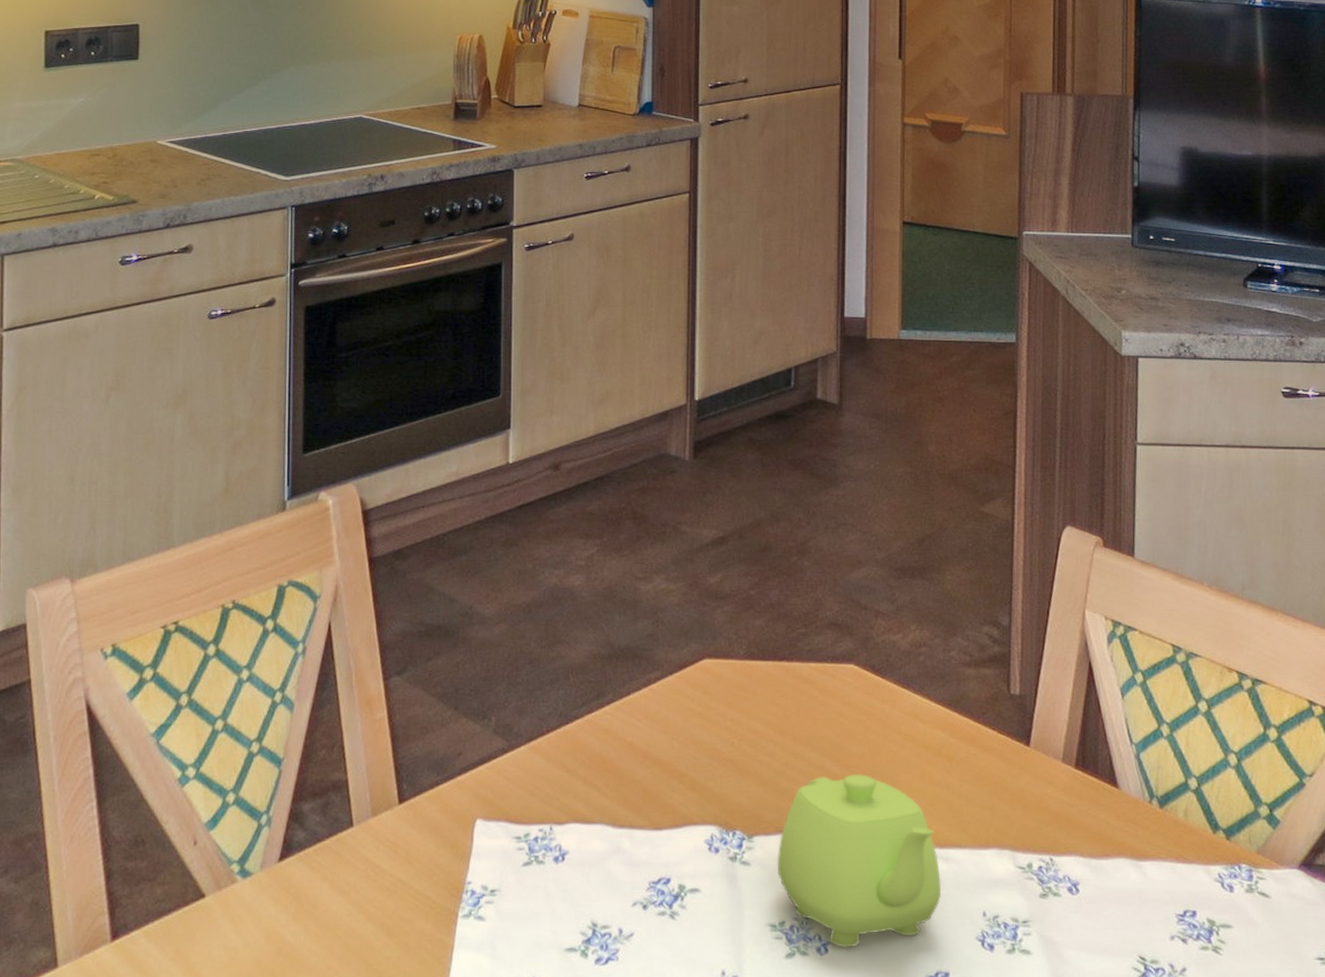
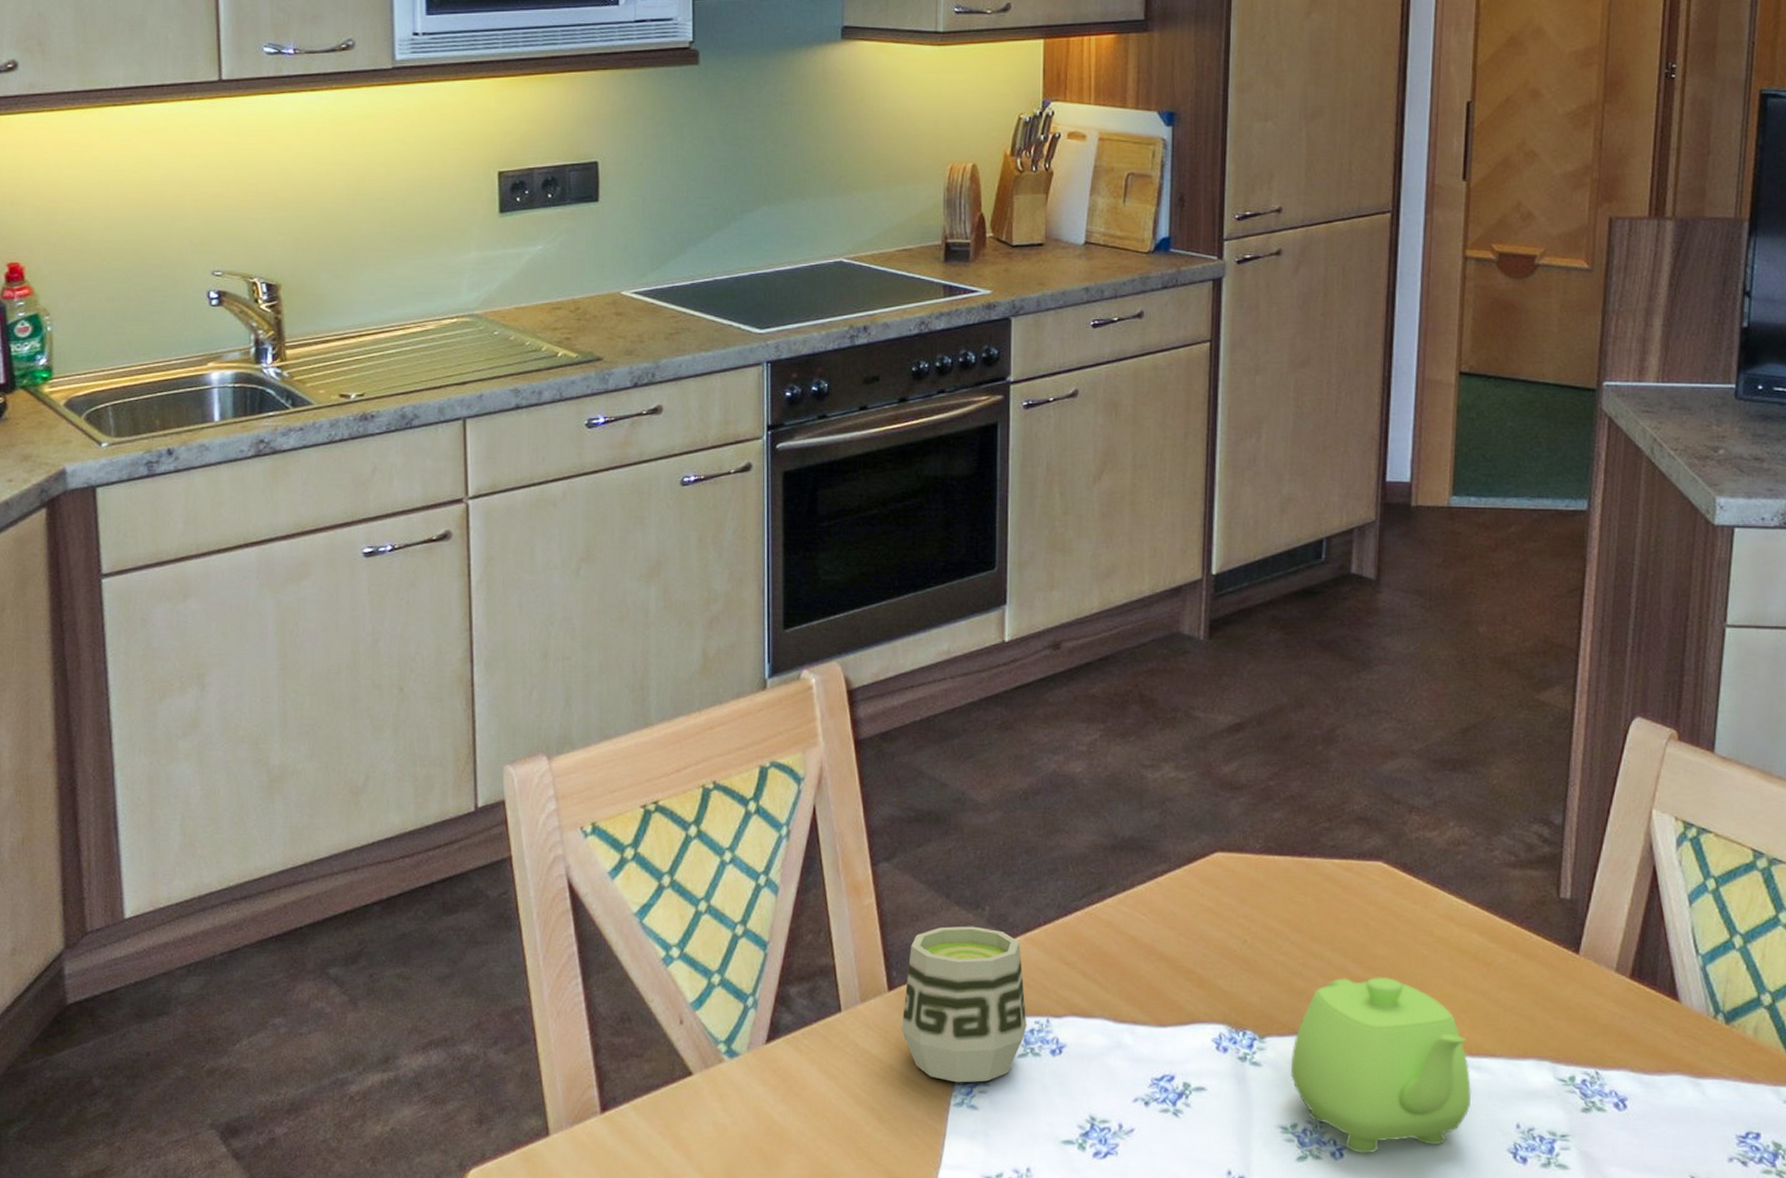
cup: none [411,737,531,894] -> present [901,926,1027,1083]

